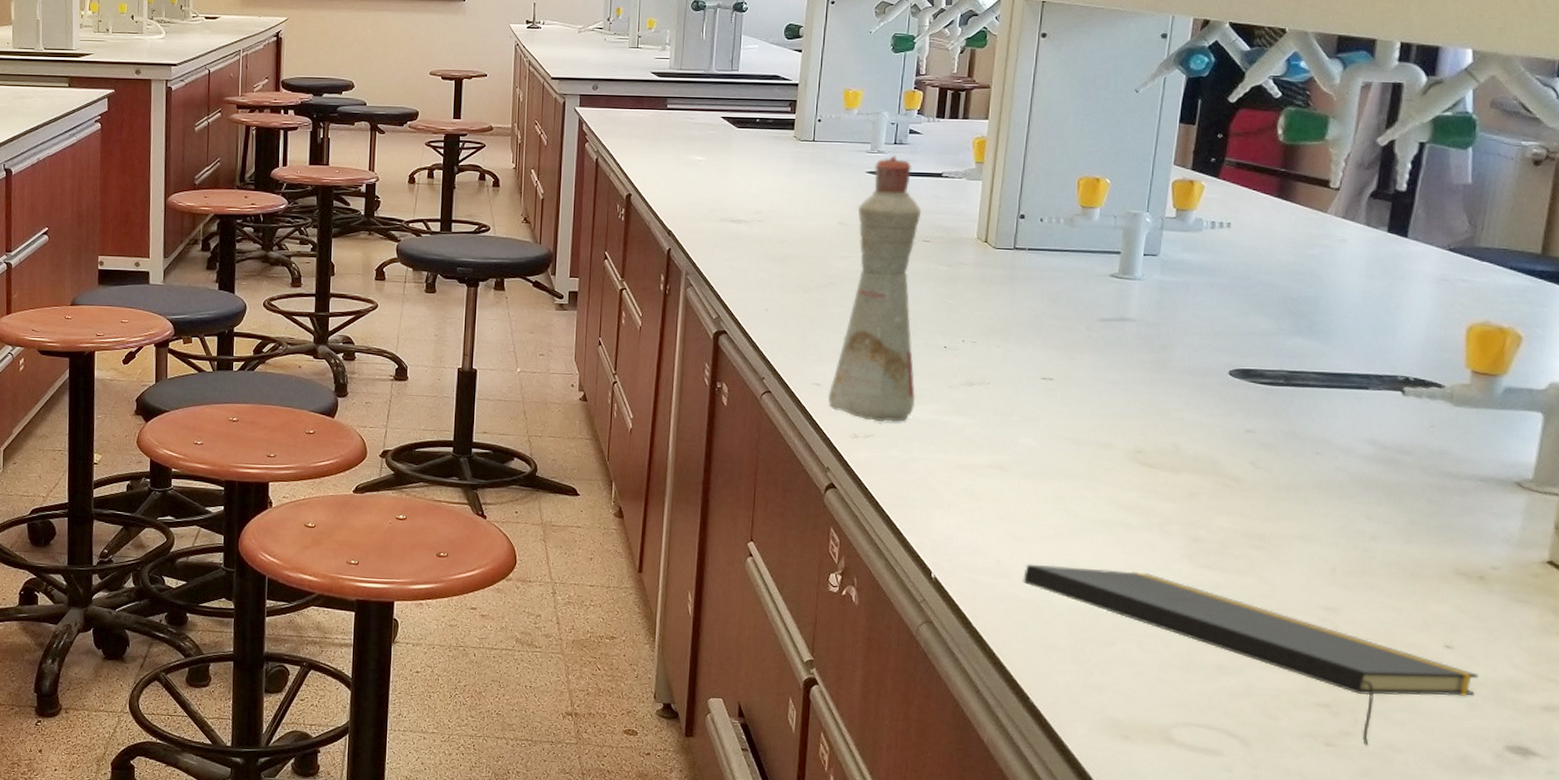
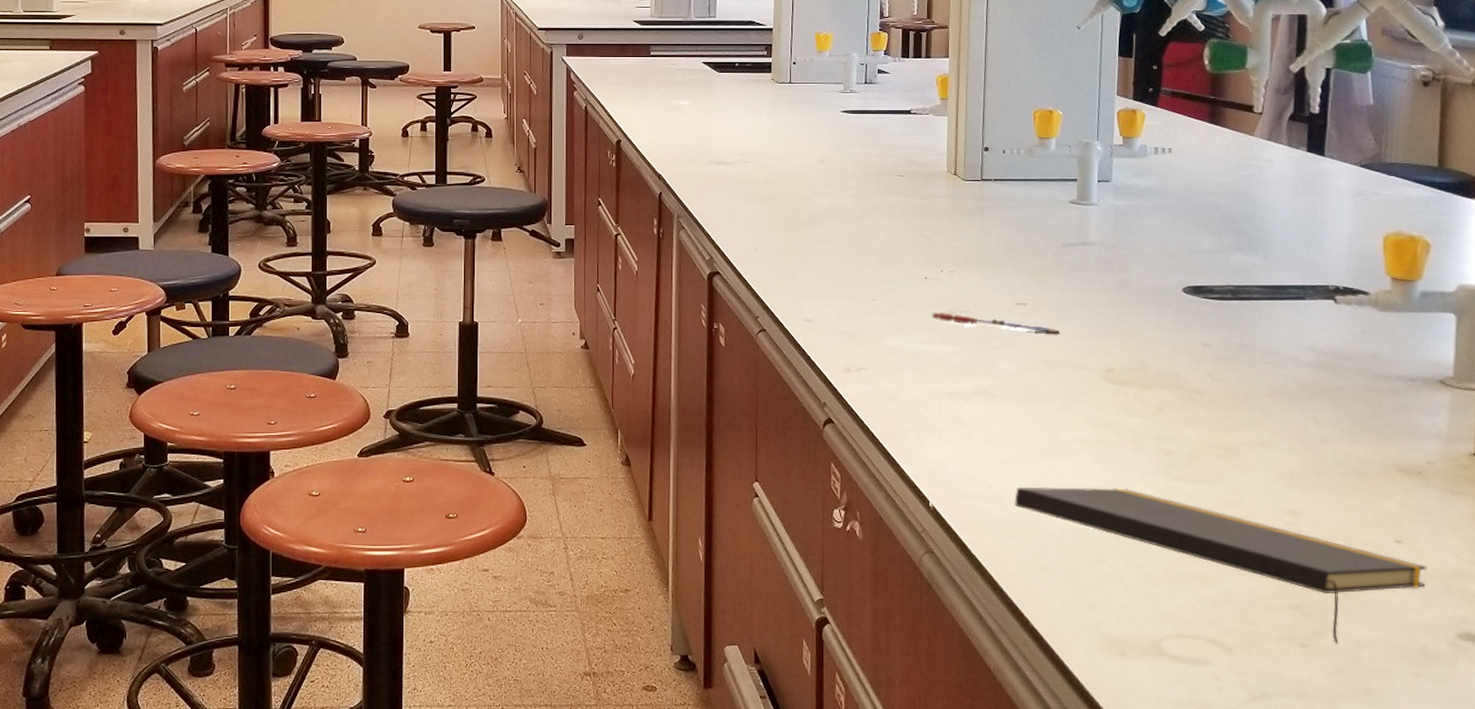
bottle: present [827,155,922,422] -> none [820,95,902,355]
pen: none [949,382,1087,411] -> present [932,311,1060,334]

